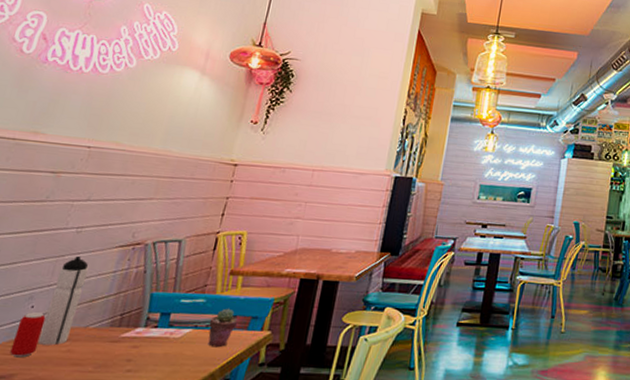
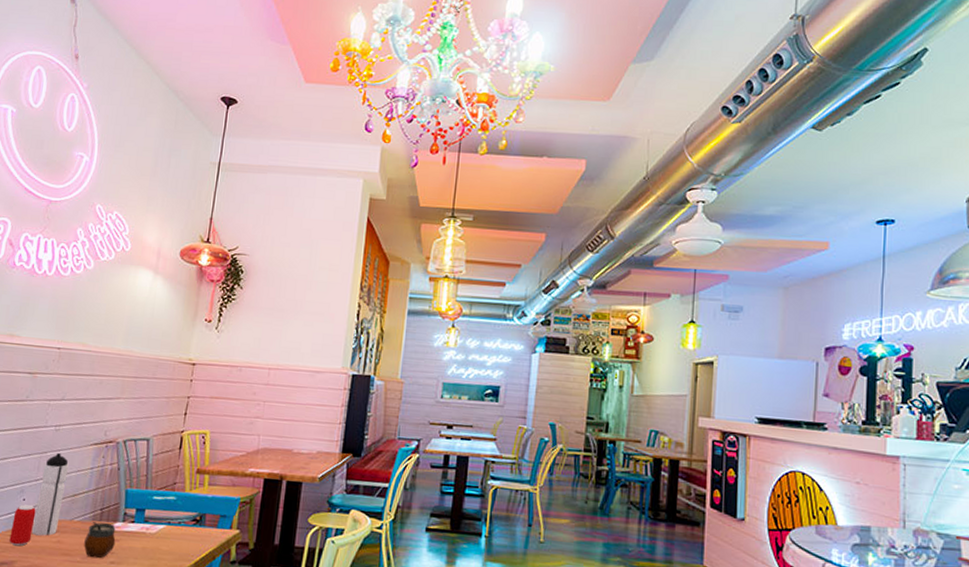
gourd: none [97,328,136,367] -> present [84,522,116,559]
potted succulent: present [208,308,238,348] -> none [181,506,208,544]

